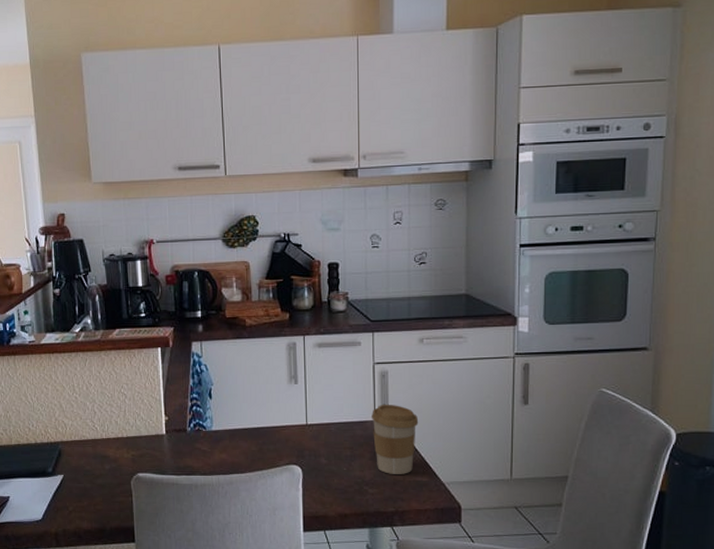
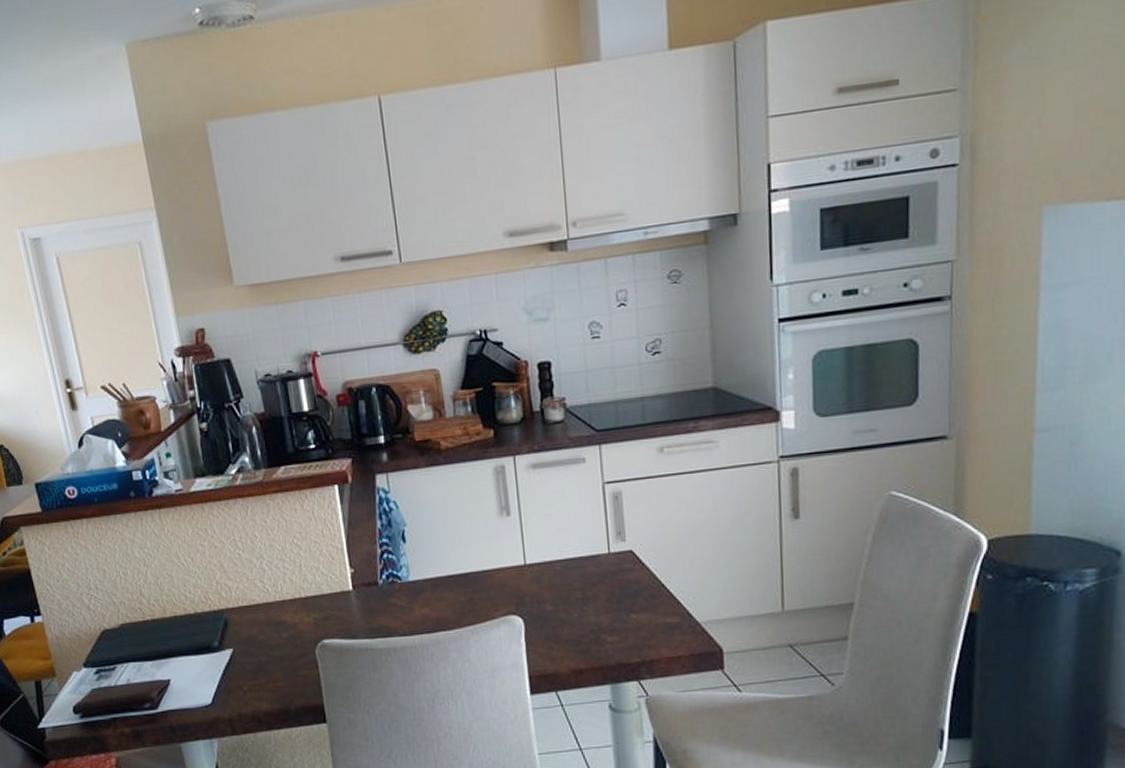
coffee cup: present [372,404,419,474] -> none [605,531,664,617]

